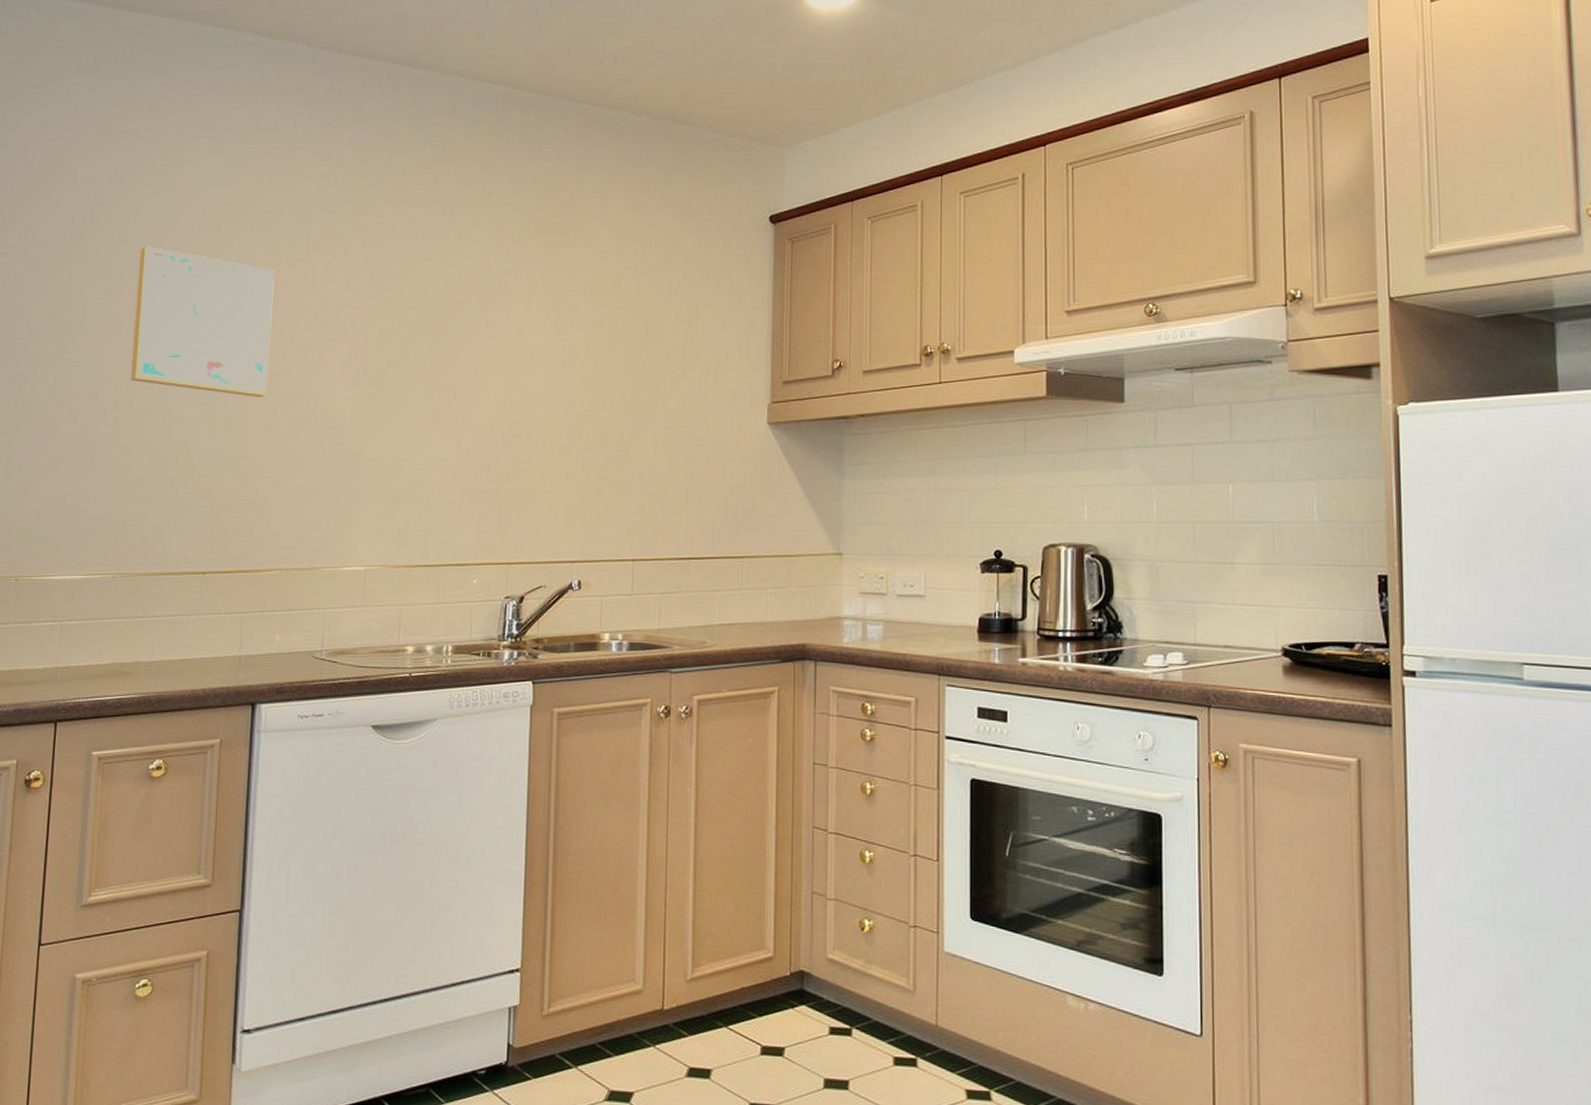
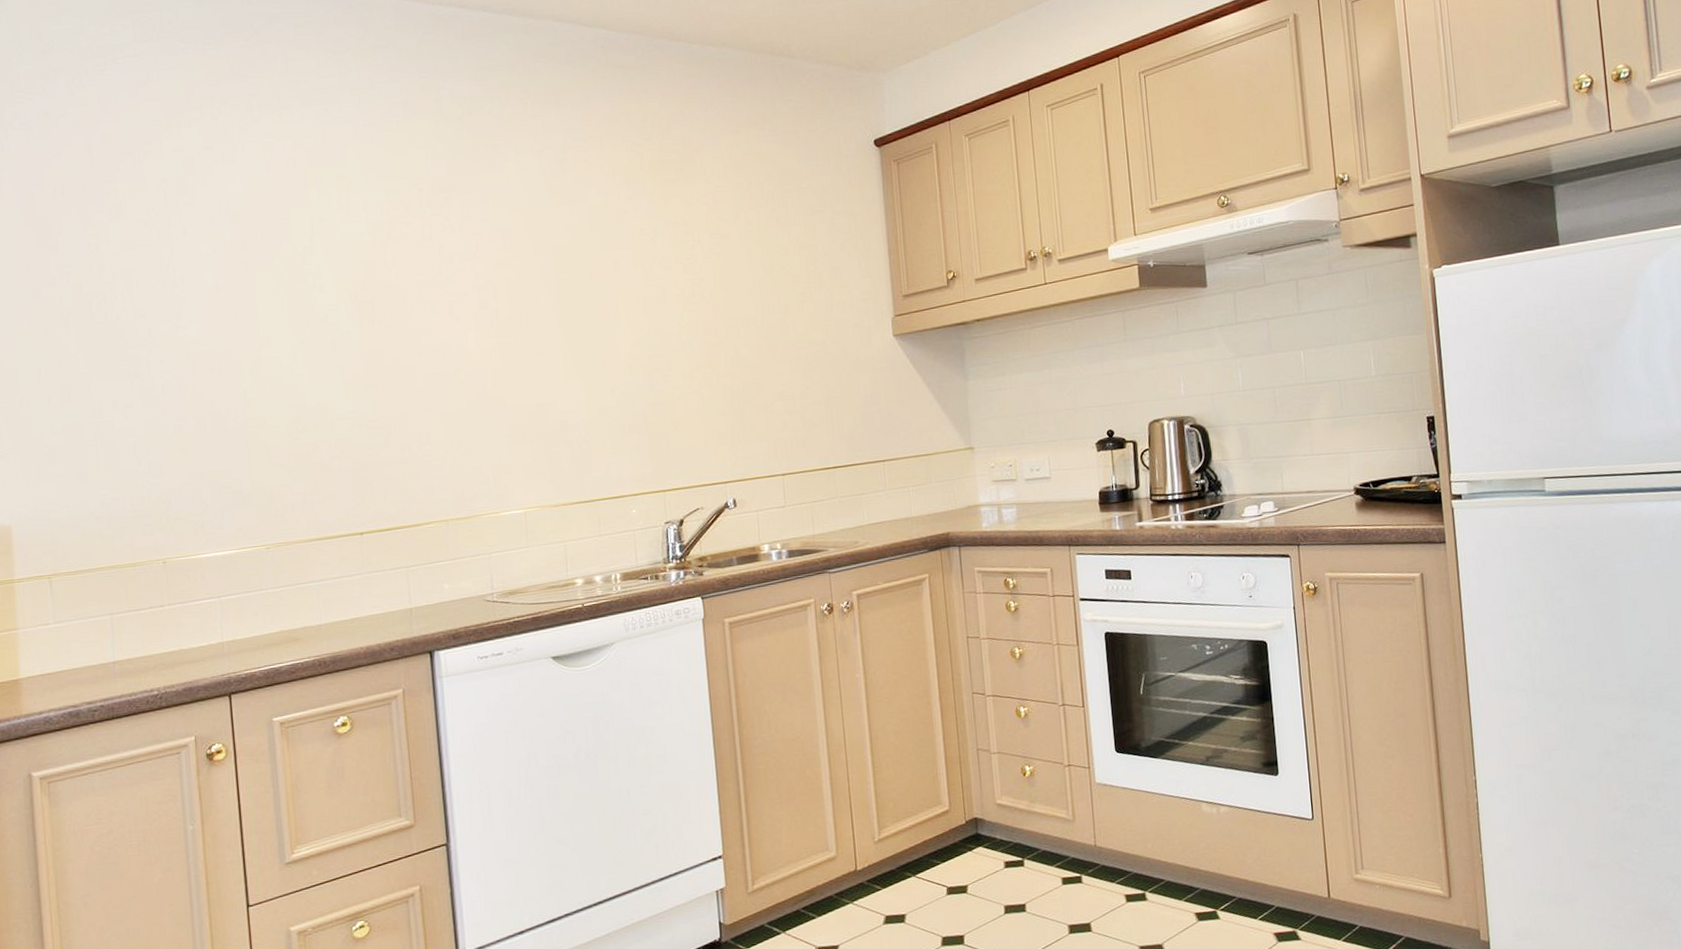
wall art: present [131,246,275,397] -> none [243,214,401,357]

